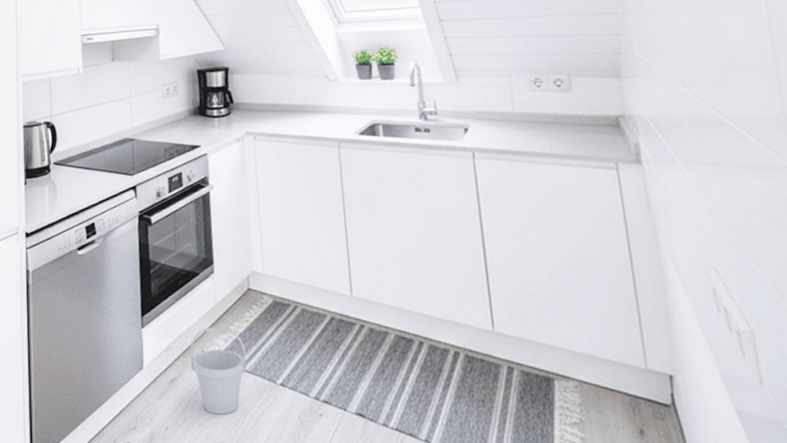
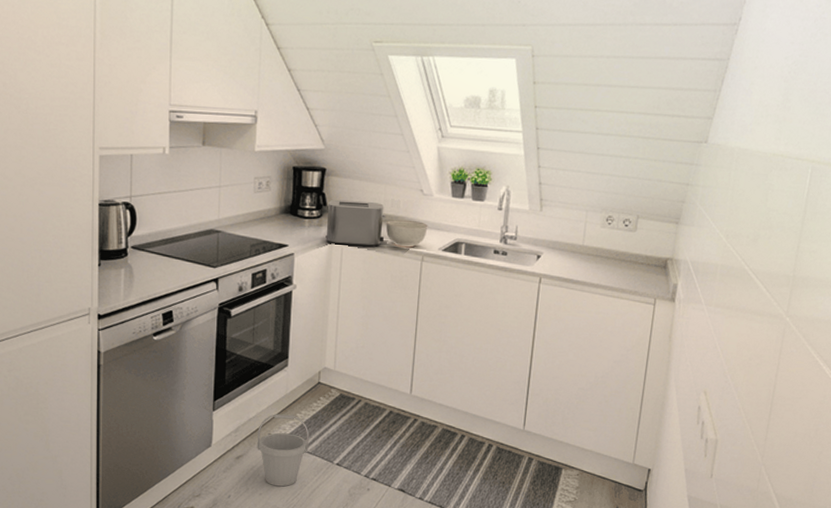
toaster: none [235,93,296,140] -> present [325,199,386,247]
bowl: none [295,107,340,136] -> present [385,219,428,248]

